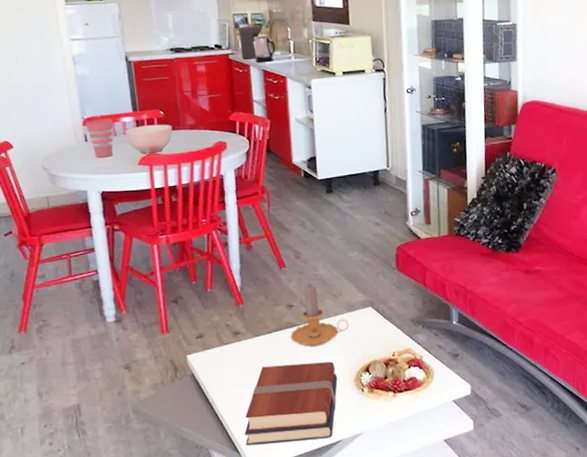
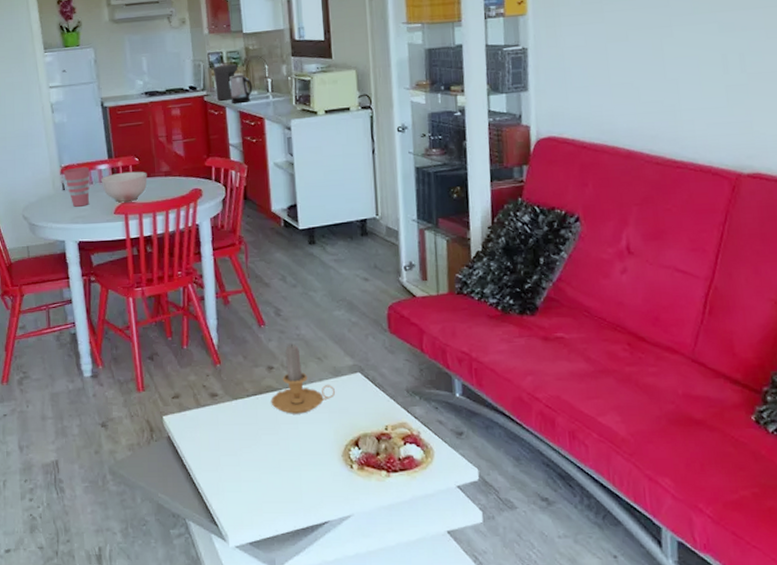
books: present [244,361,338,446] -> none [222,432,323,519]

